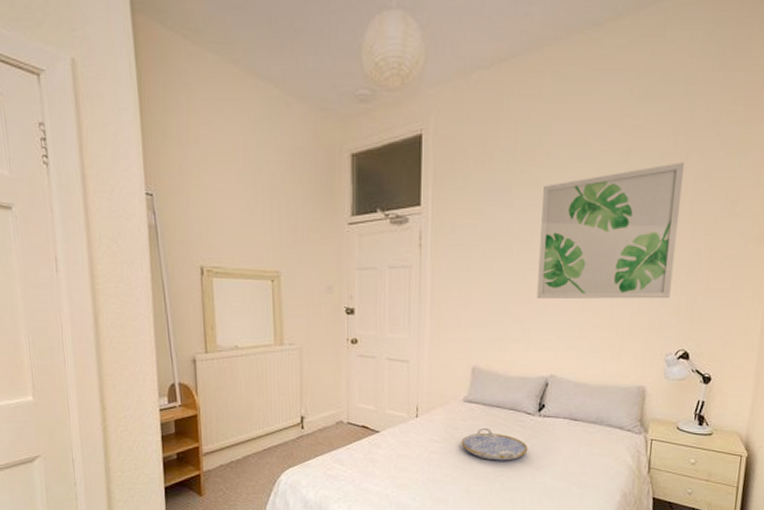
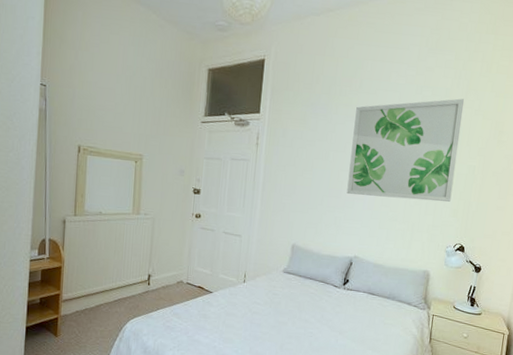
serving tray: present [461,427,528,461] -> none [279,295,334,325]

